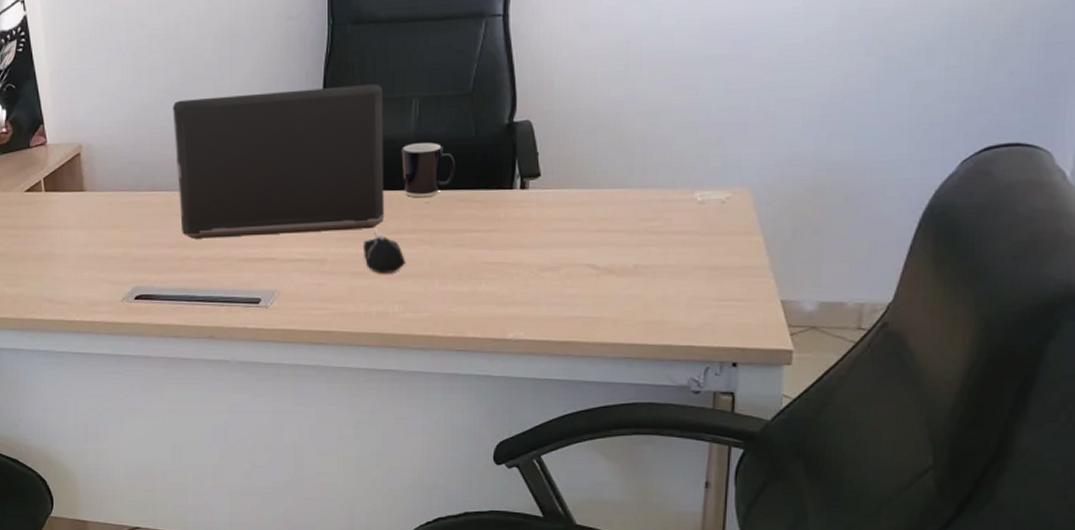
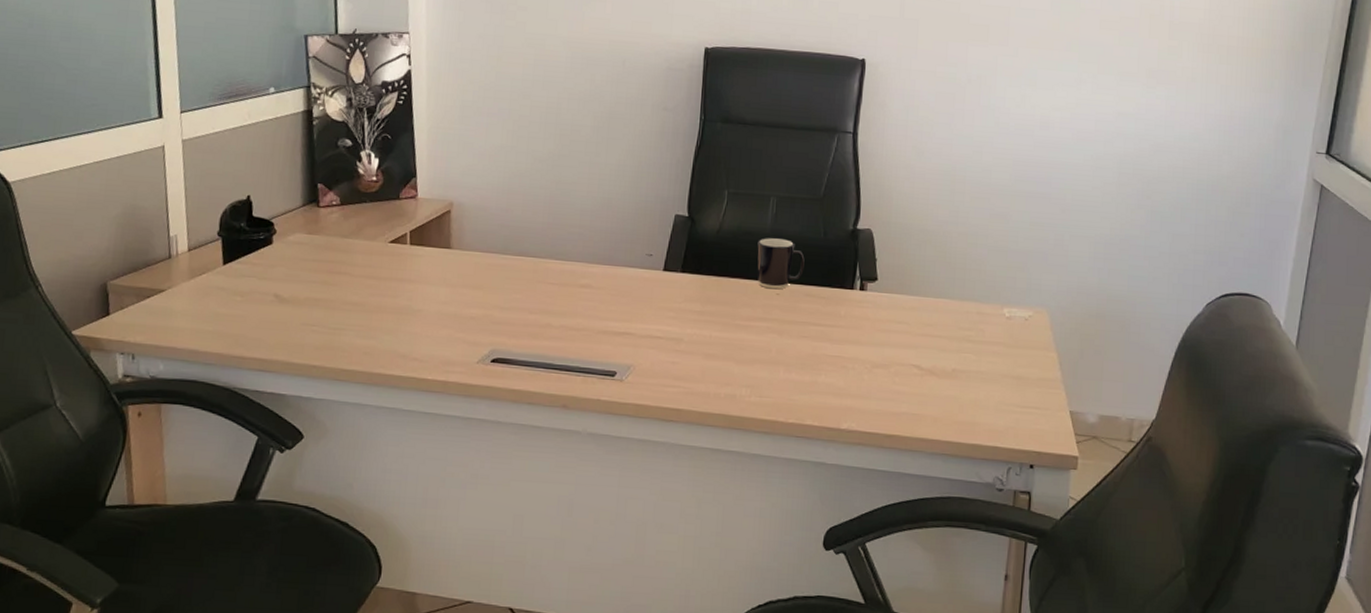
laptop computer: present [172,84,384,239] -> none [545,171,746,314]
computer mouse: present [362,230,405,274] -> none [716,315,755,358]

